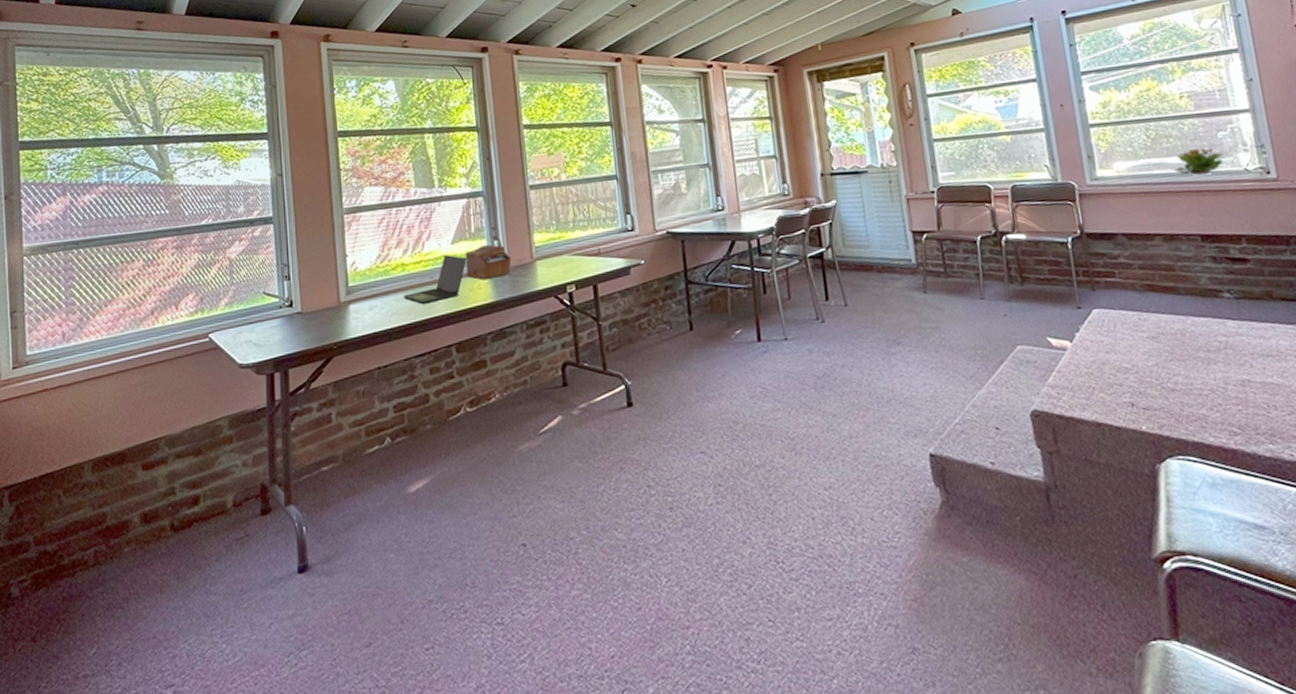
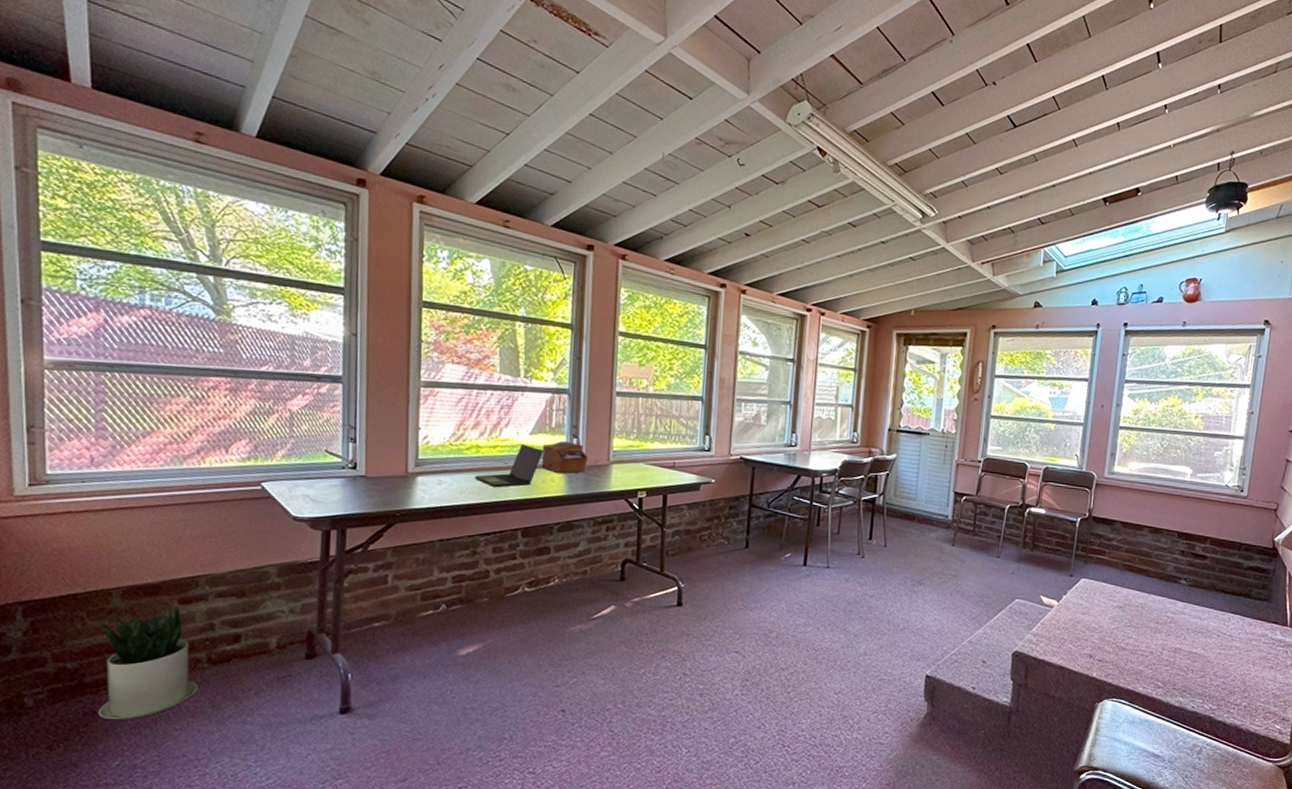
planter: none [74,470,163,605] -> present [97,604,198,722]
potted flower: present [1174,148,1224,176] -> none [1174,462,1215,485]

